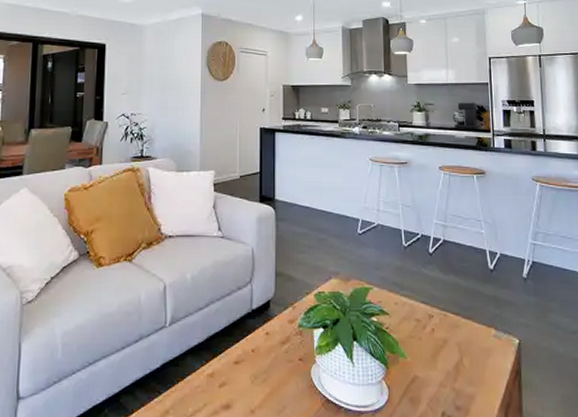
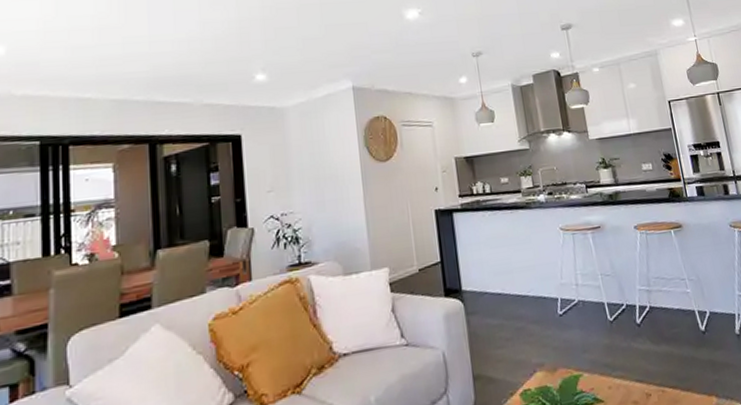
coffee maker: present [453,102,478,130] -> none [640,150,668,182]

